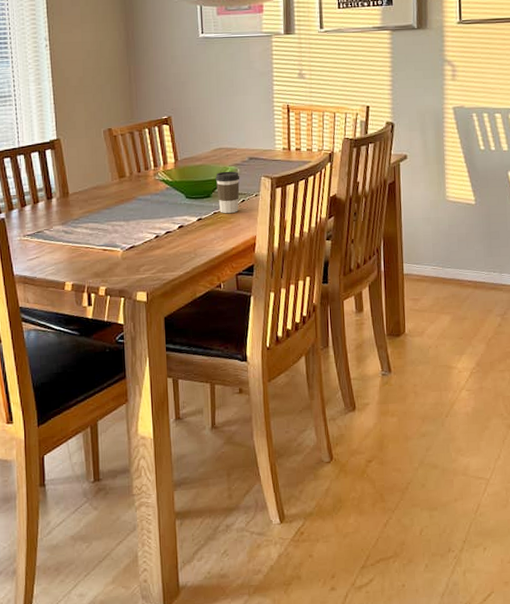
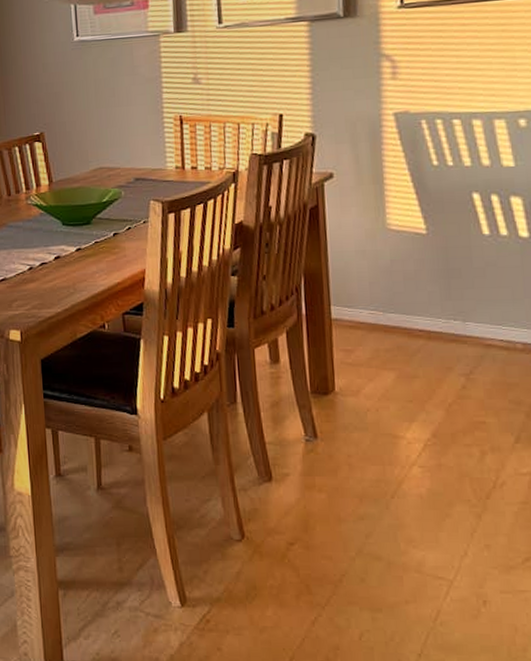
coffee cup: present [215,171,240,214] -> none [95,194,125,244]

